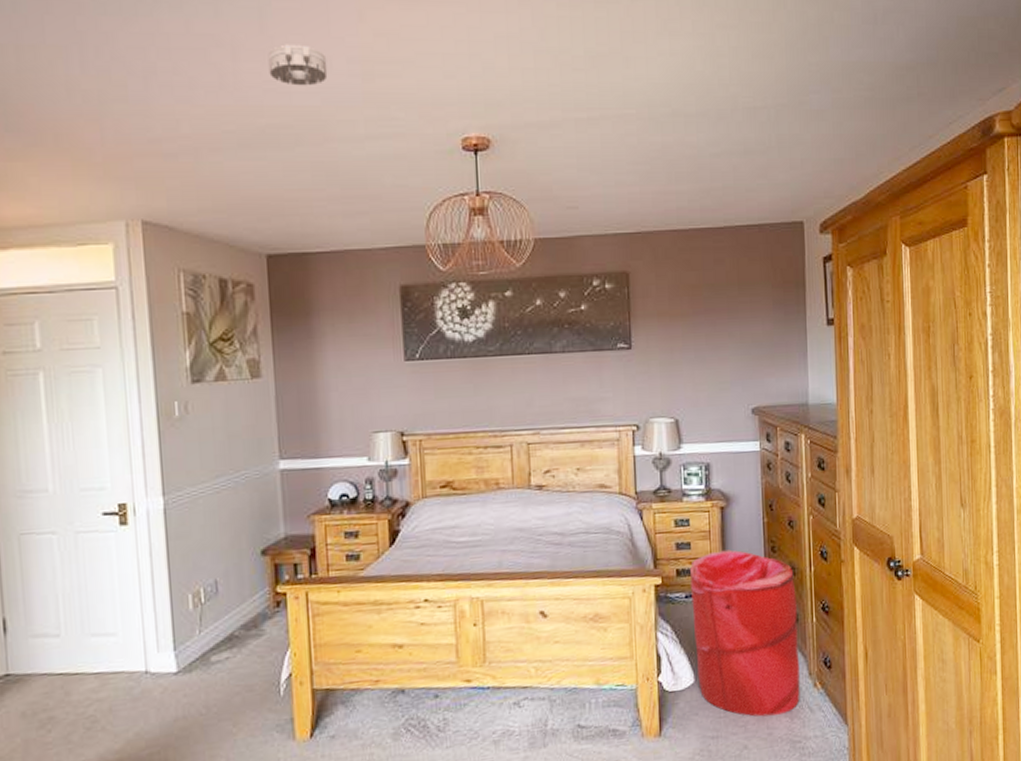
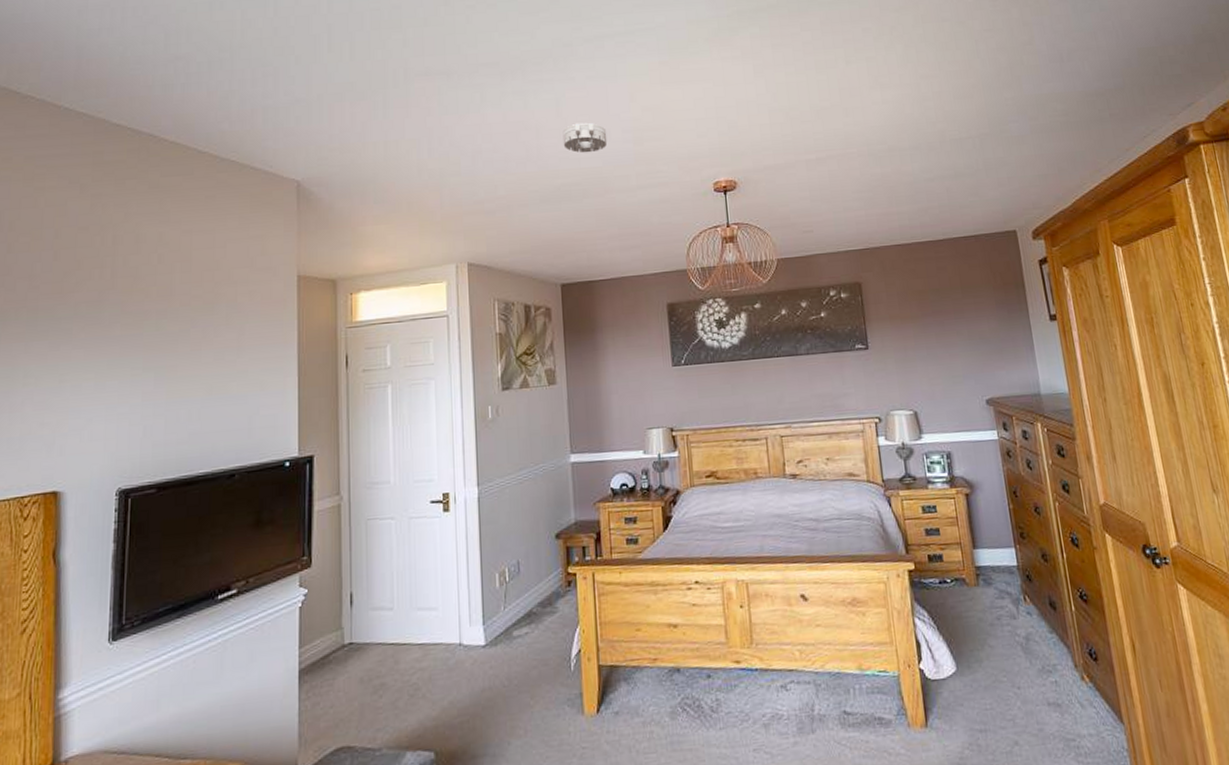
laundry hamper: present [690,549,801,717] -> none [941,535,1069,711]

